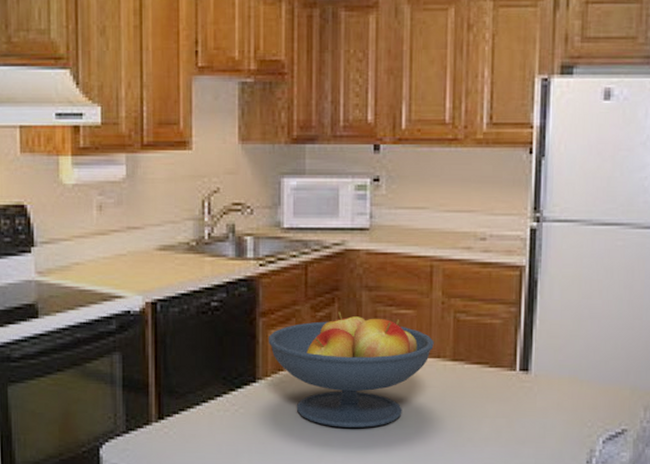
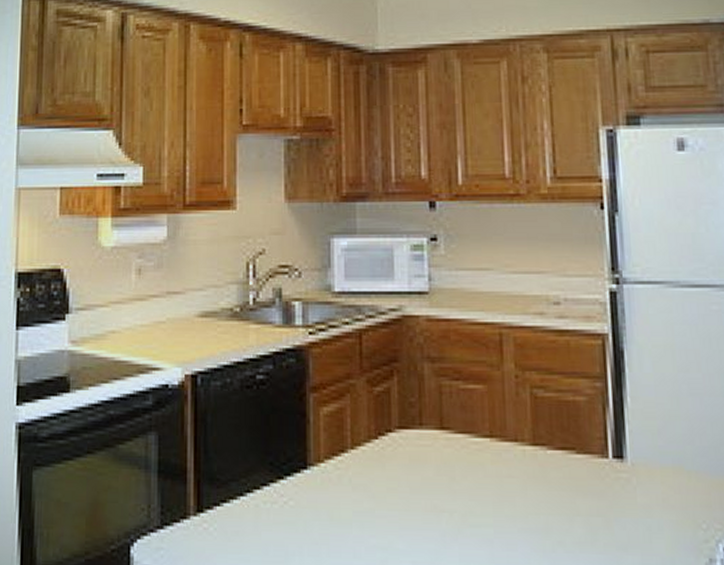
fruit bowl: present [269,311,434,428] -> none [321,386,510,526]

